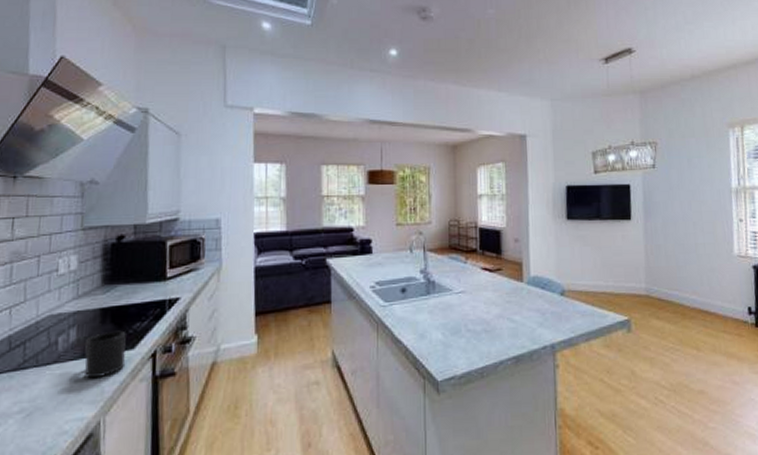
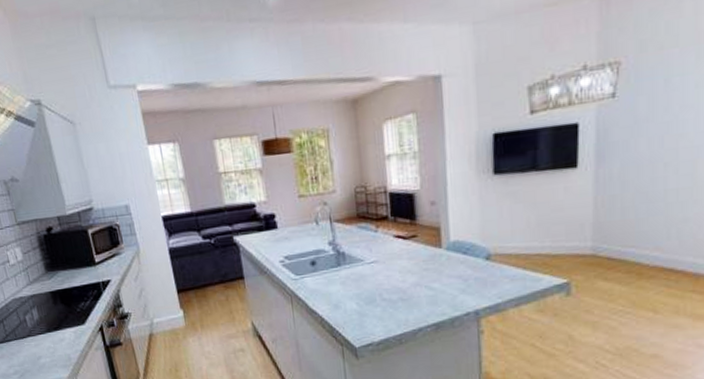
mug: present [84,330,126,379] -> none [46,309,82,349]

